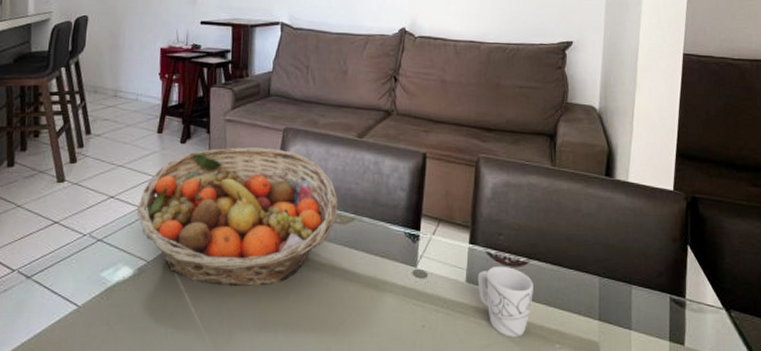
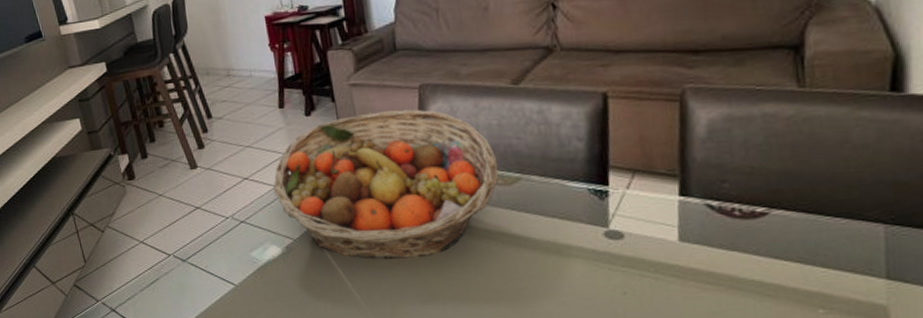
mug: present [477,265,533,338] -> none [694,219,780,303]

